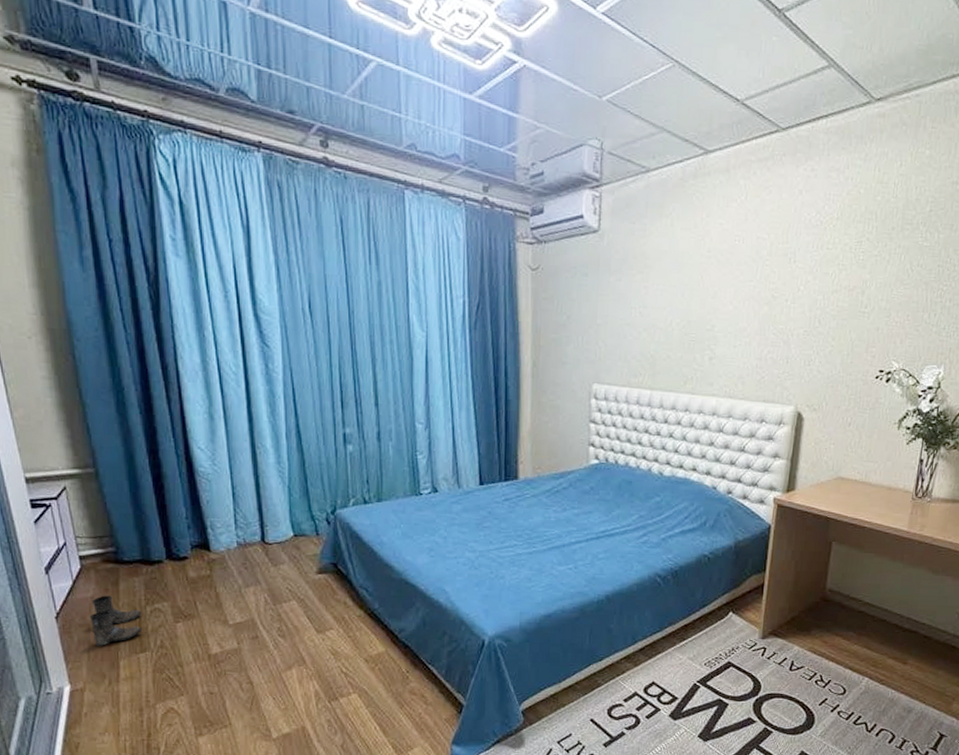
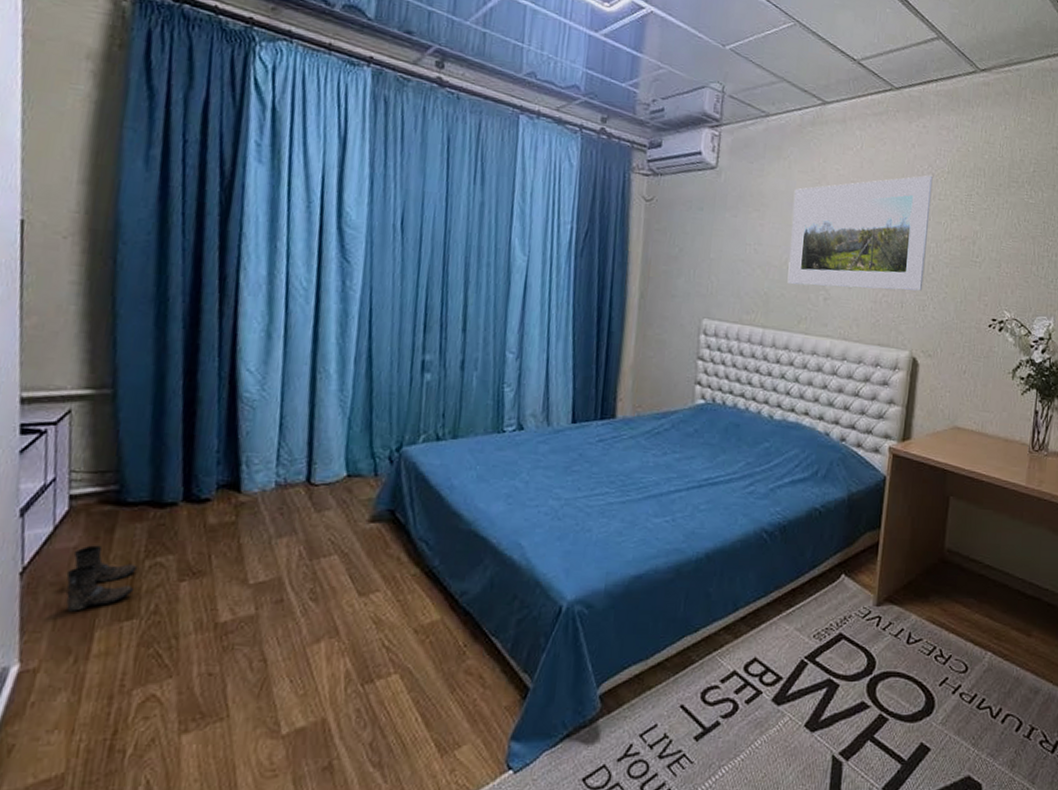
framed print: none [673,223,821,346] -> present [787,175,933,291]

